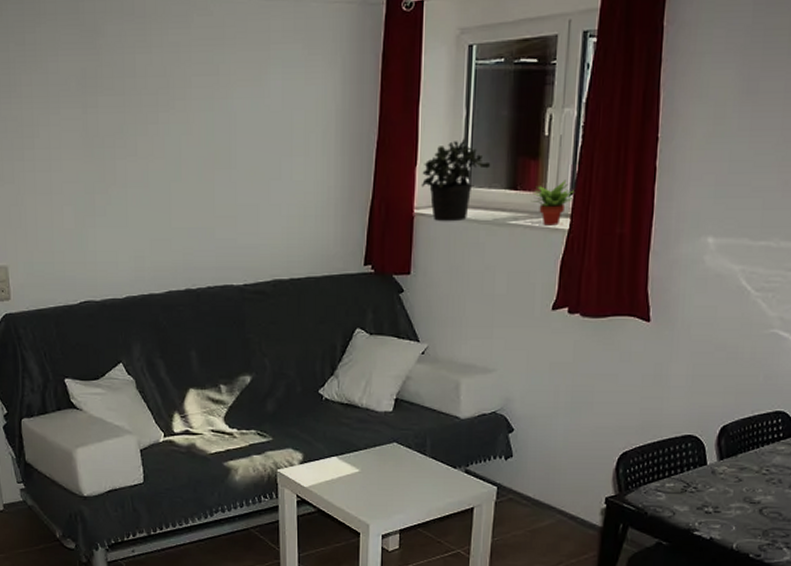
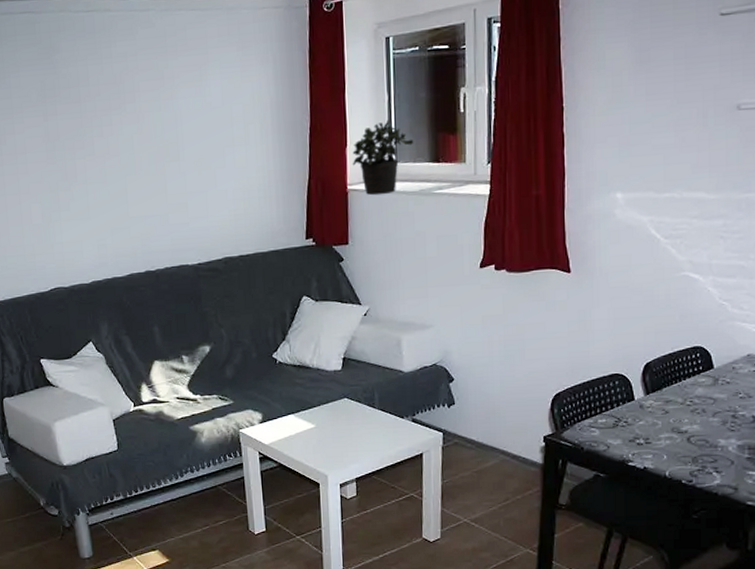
succulent plant: present [531,180,574,226] -> none [452,150,491,193]

